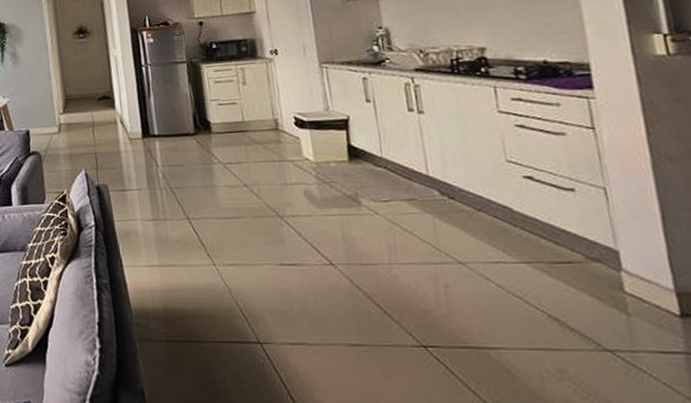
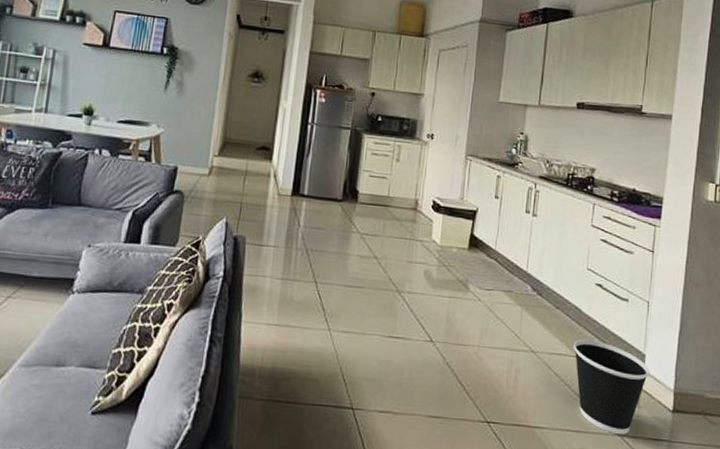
wastebasket: none [512,241,632,350] -> present [573,339,650,435]

